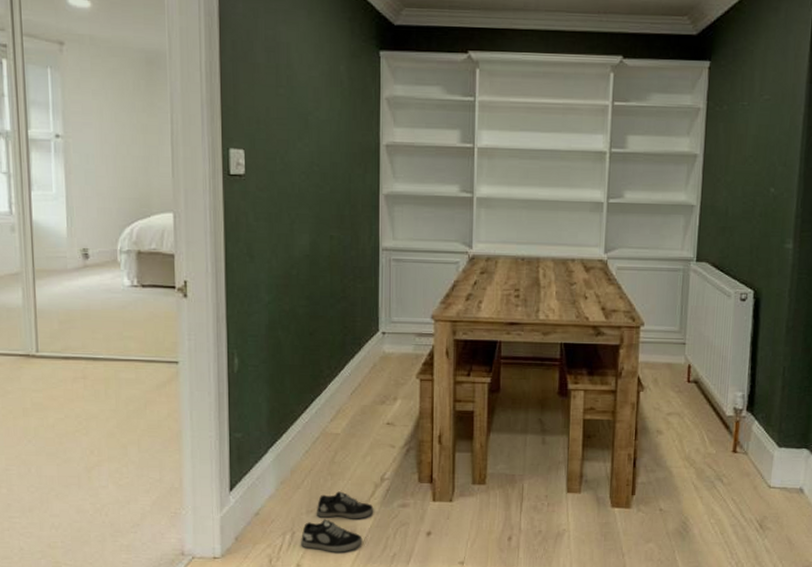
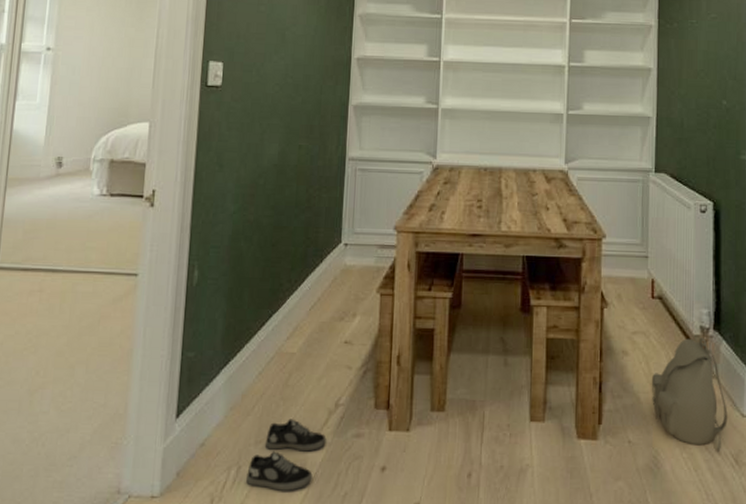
backpack: none [683,418,755,519] -> present [651,337,728,453]

